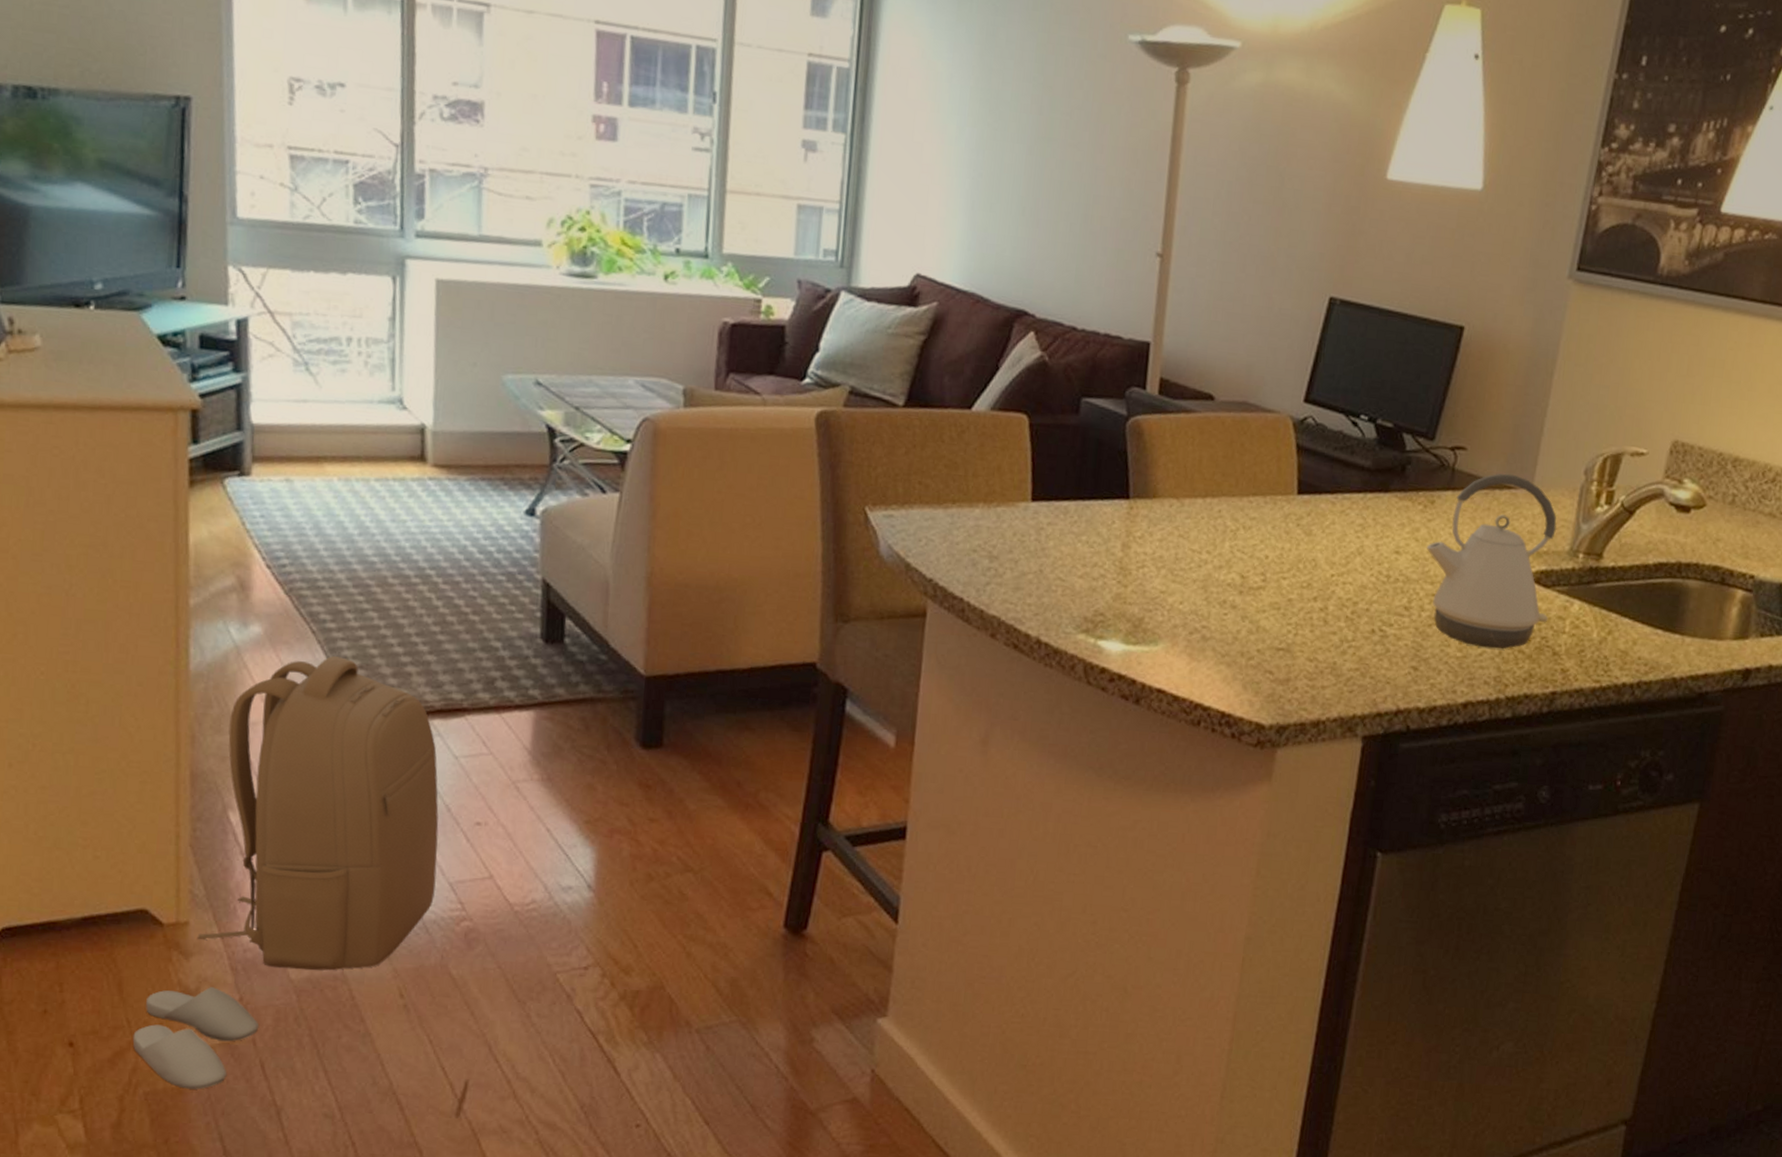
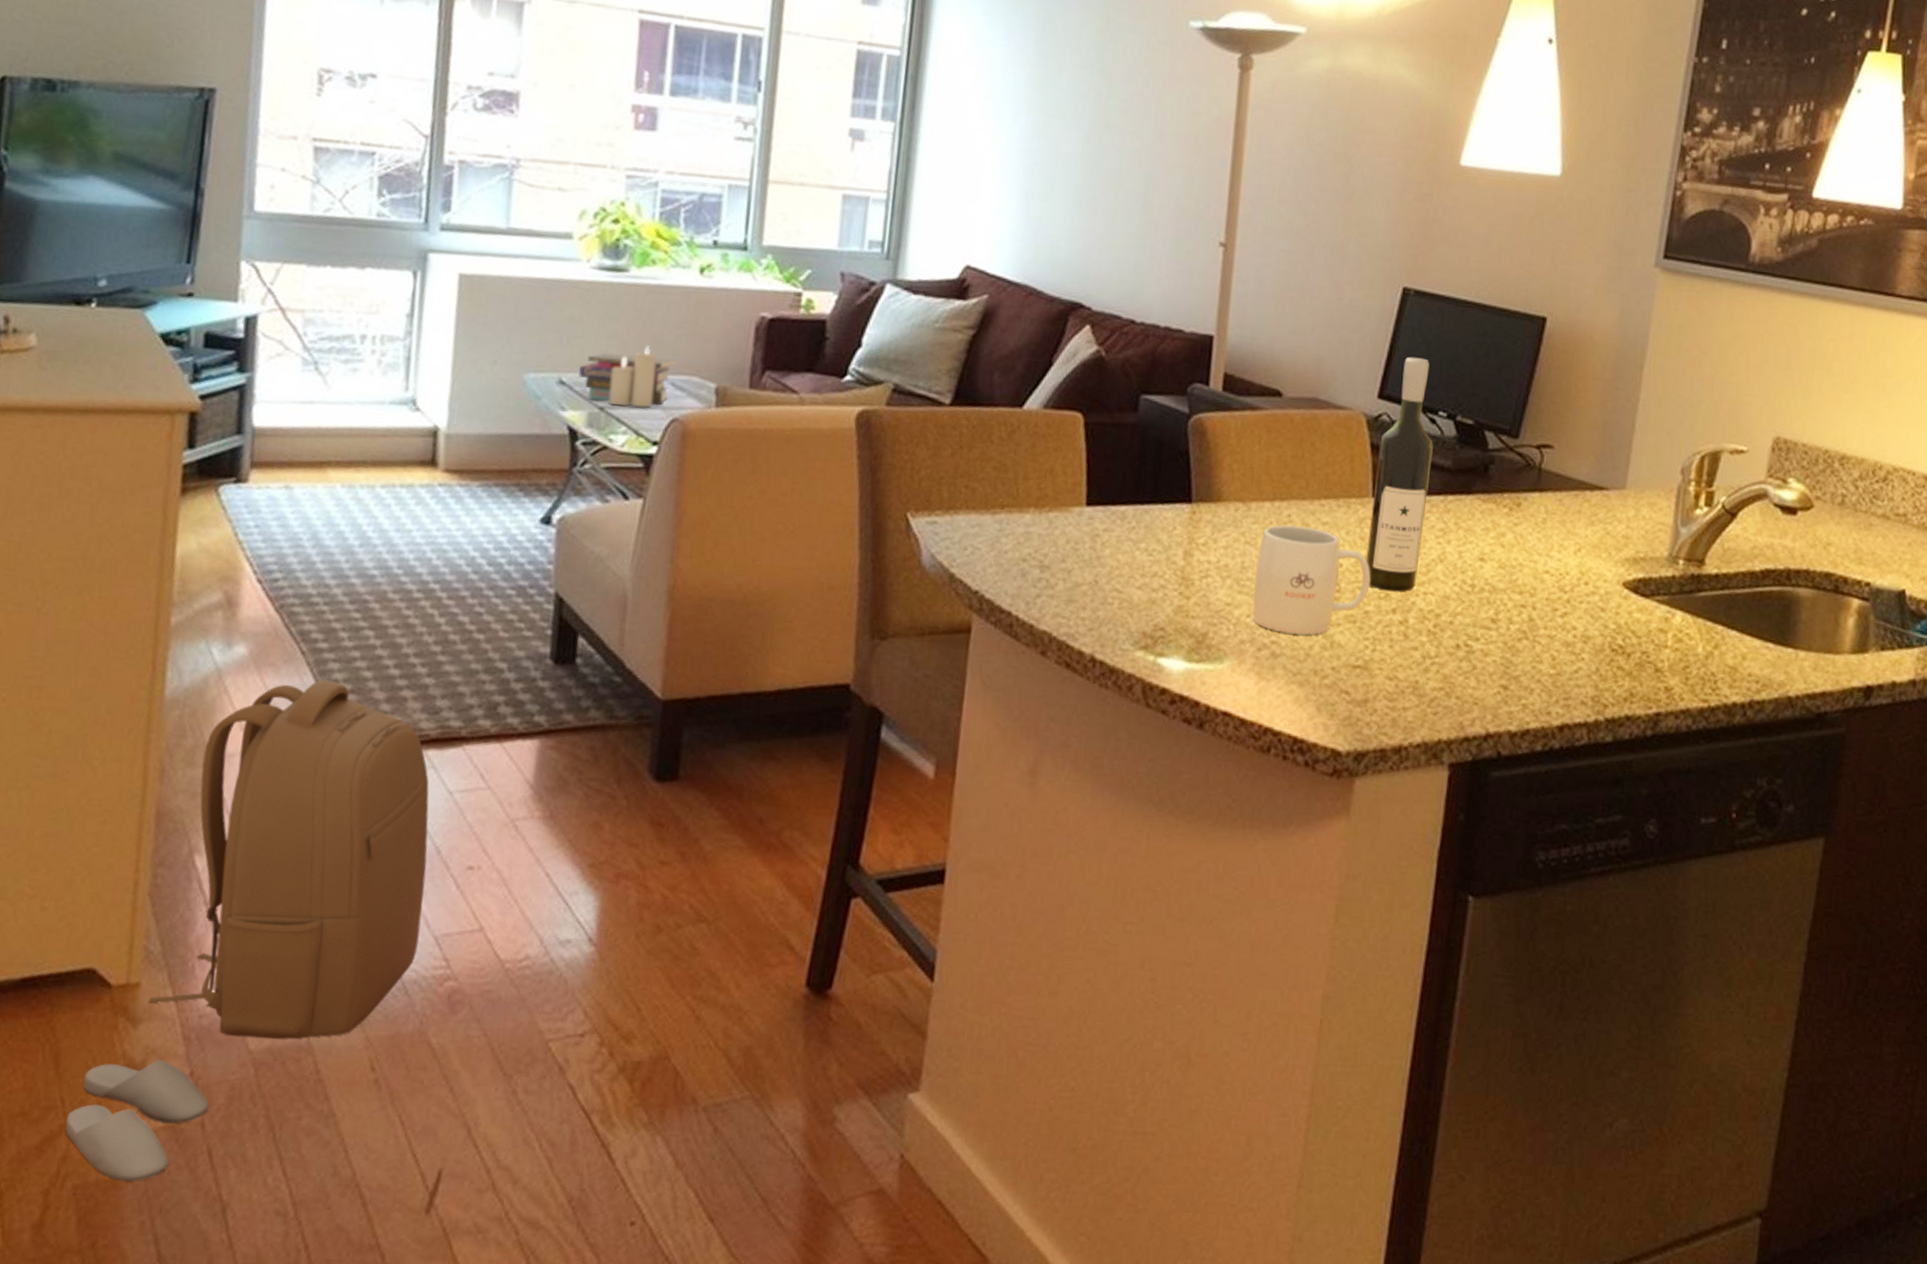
books: none [554,356,646,406] -> present [578,353,677,406]
candle: none [583,349,627,408] -> present [609,345,657,408]
mug: none [1184,519,1295,621] -> present [1252,525,1371,635]
bottle: none [1290,363,1355,582] -> present [1366,356,1434,592]
kettle: present [1427,473,1557,649] -> none [1514,473,1654,665]

